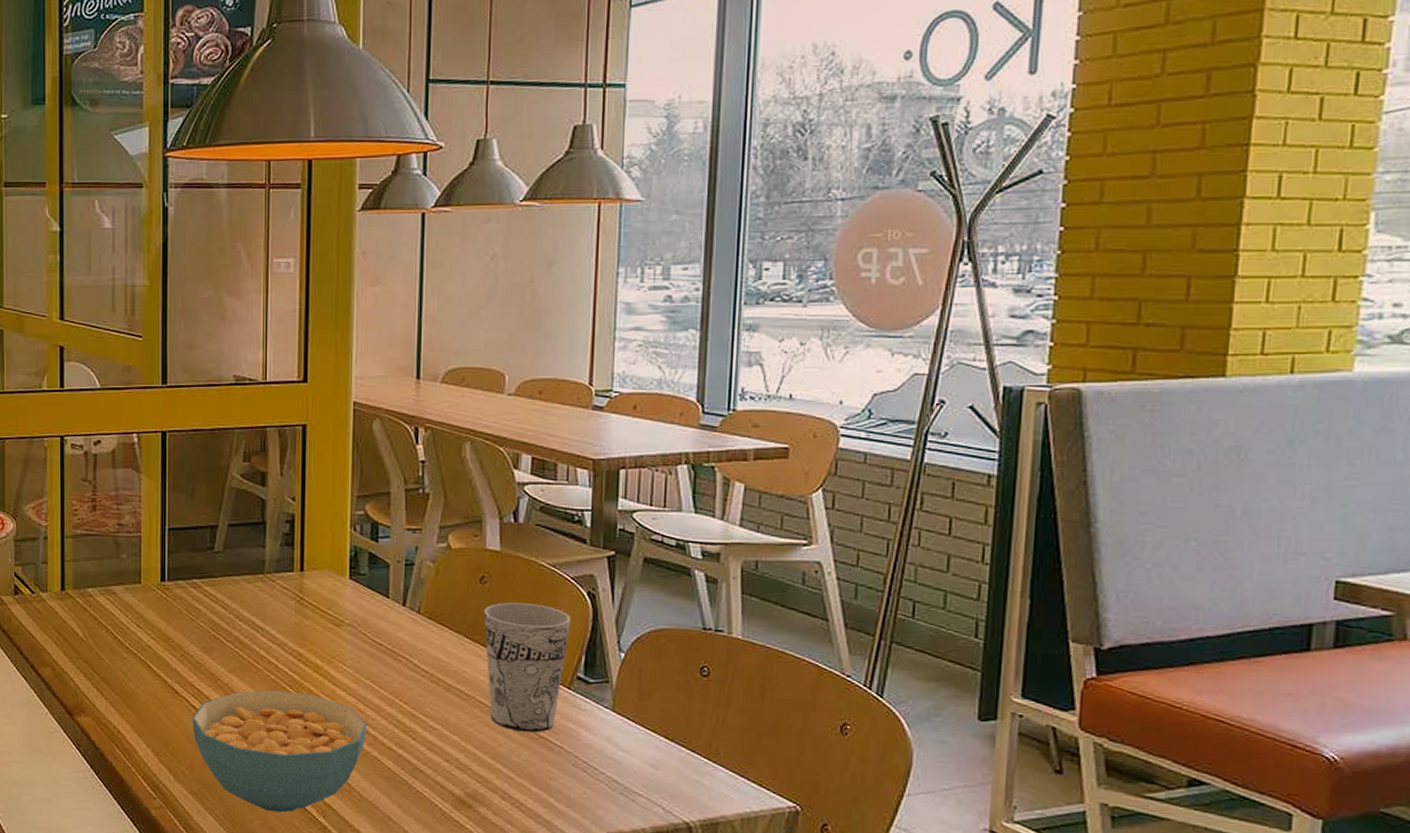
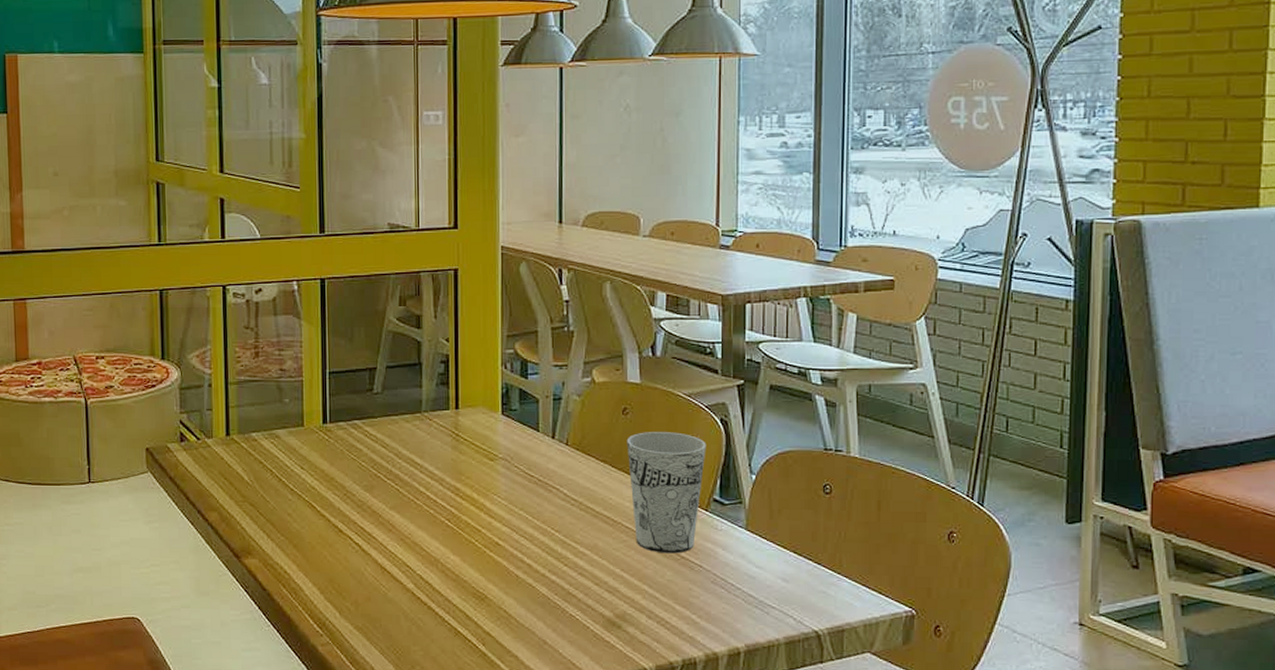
cereal bowl: present [192,690,368,813] -> none [356,524,523,643]

